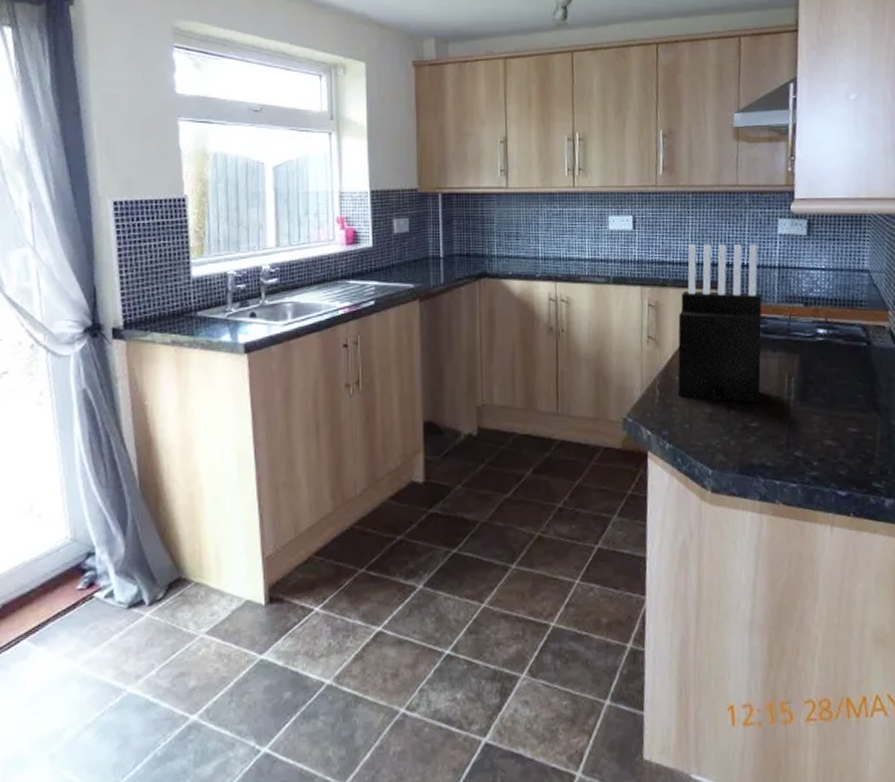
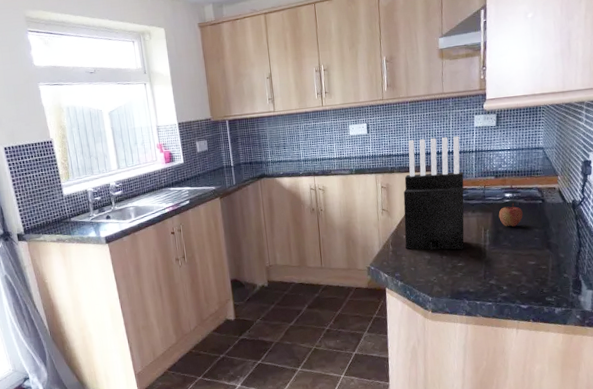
apple: none [808,342,842,376] -> present [498,203,523,227]

